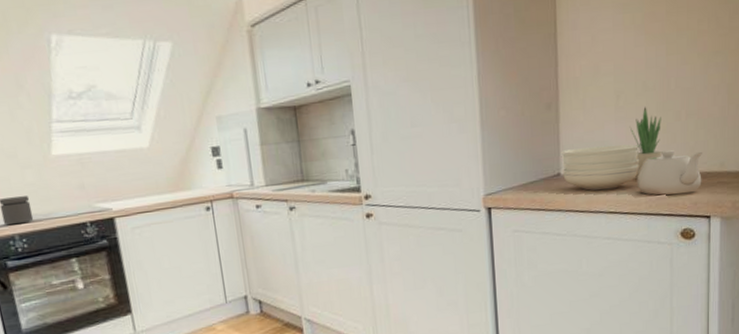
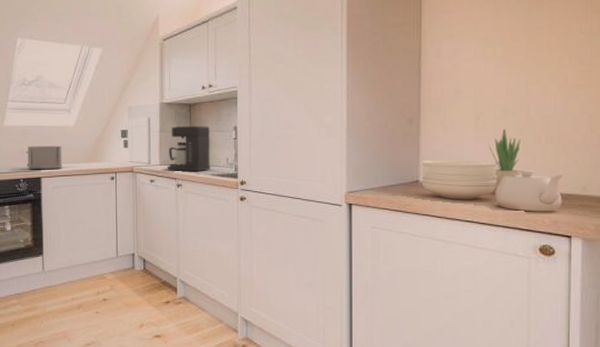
toaster: none [88,174,141,210] -> present [26,145,62,170]
coffee maker: none [274,132,328,192] -> present [167,126,210,172]

